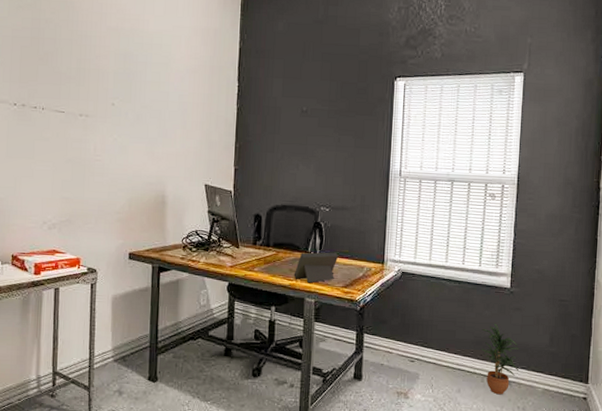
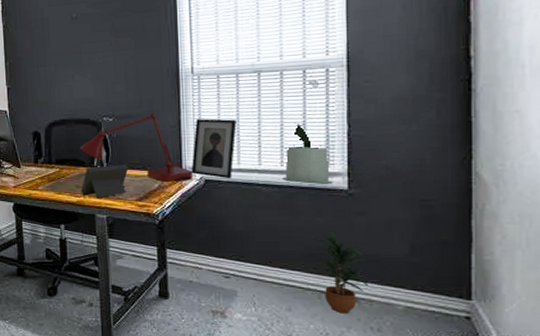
desk lamp: none [297,207,392,272] -> present [80,112,192,182]
picture frame: none [391,217,432,273] -> present [191,118,237,179]
planter: none [462,228,500,284] -> present [282,123,334,185]

